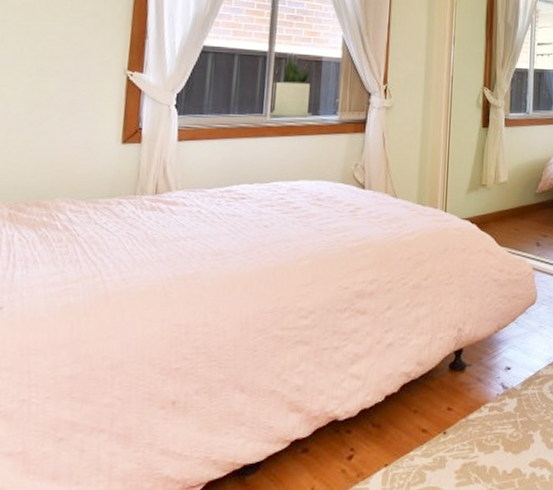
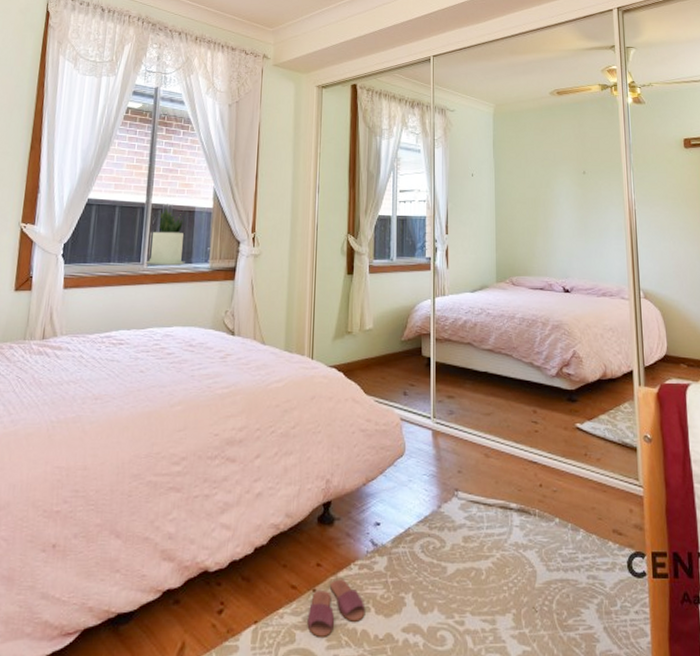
slippers: none [437,421,495,476] -> present [307,579,365,637]

